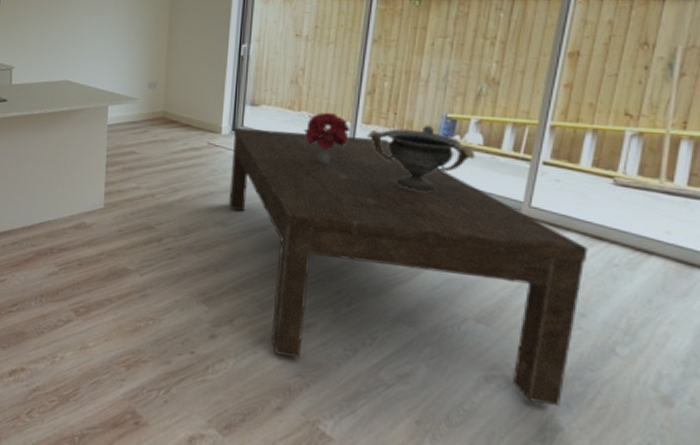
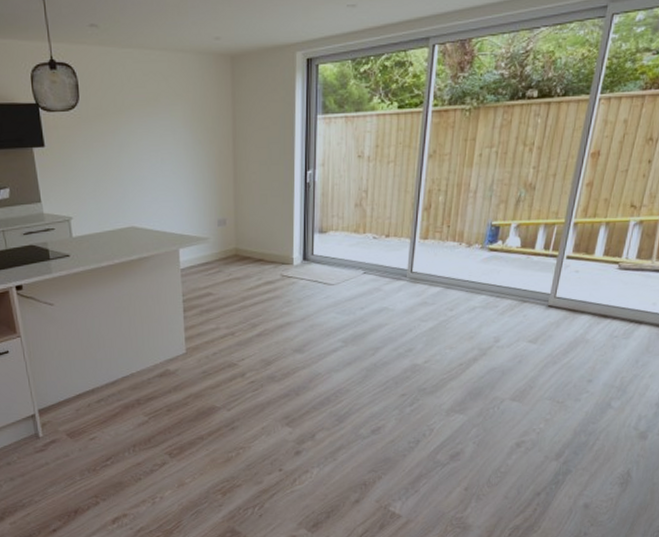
dining table: present [229,128,588,407] -> none [304,251,597,459]
bouquet: present [303,112,351,163] -> none [368,231,410,281]
decorative bowl: present [367,125,476,192] -> none [424,234,515,296]

